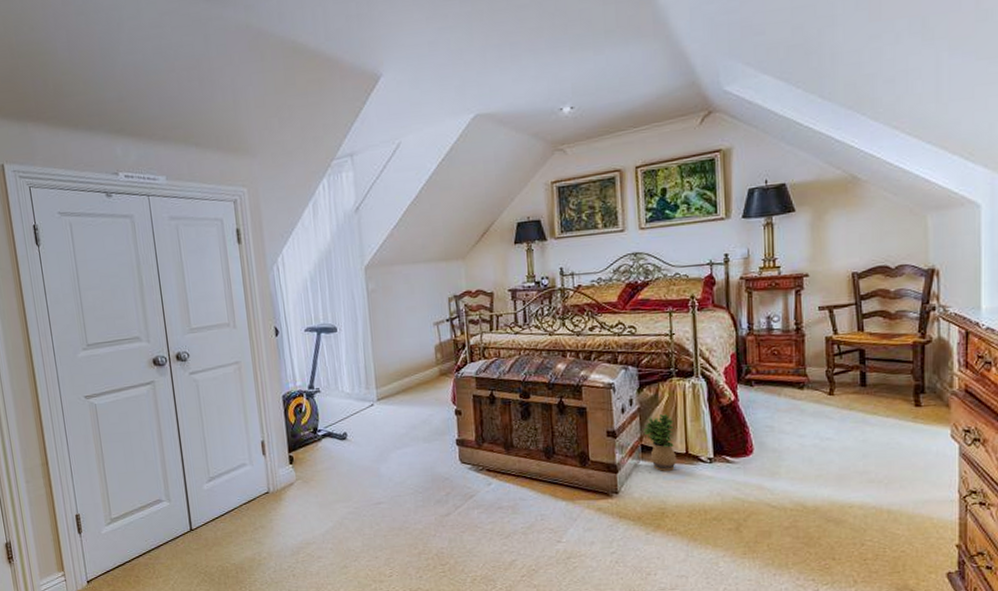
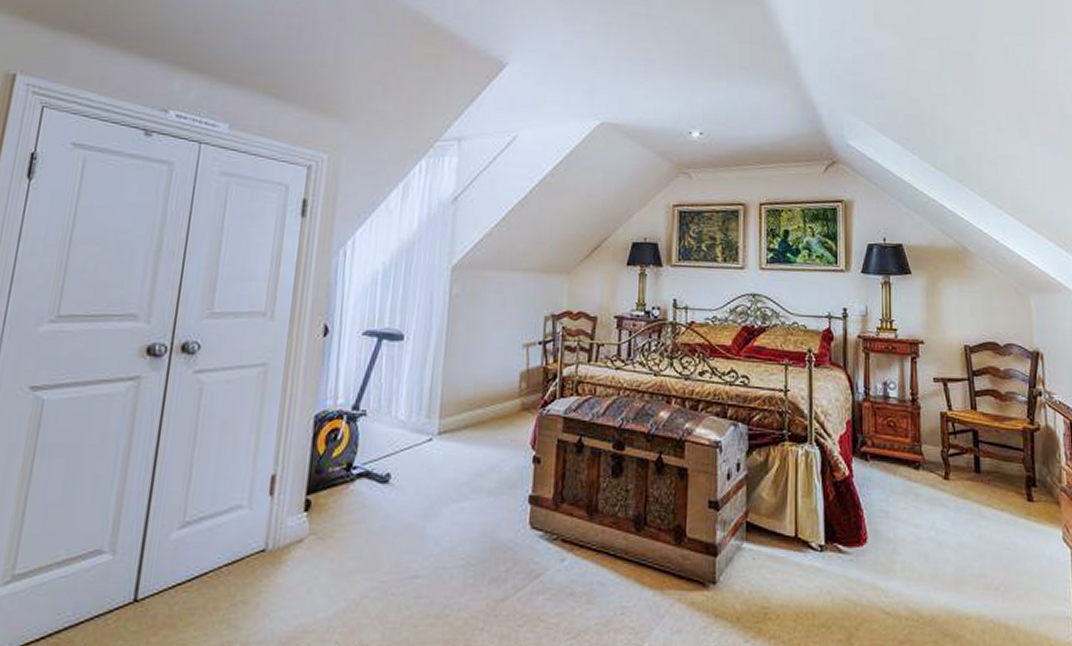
potted plant: present [643,414,678,471] -> none [749,485,785,558]

